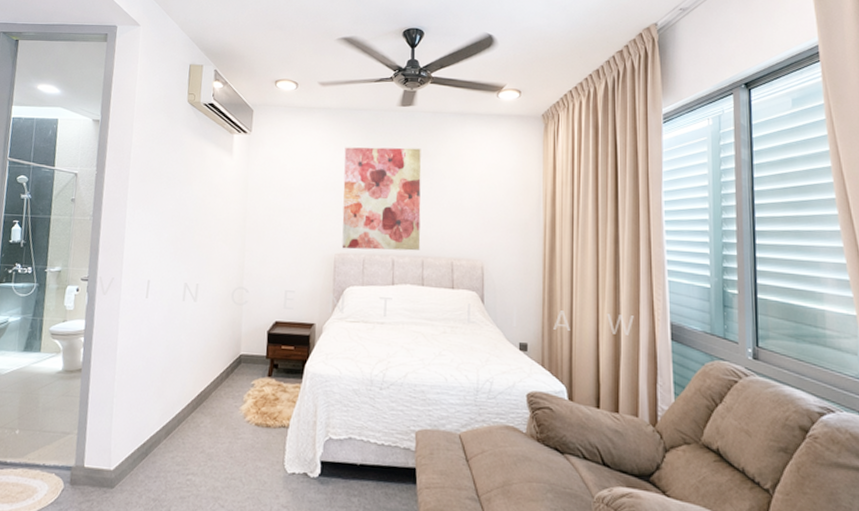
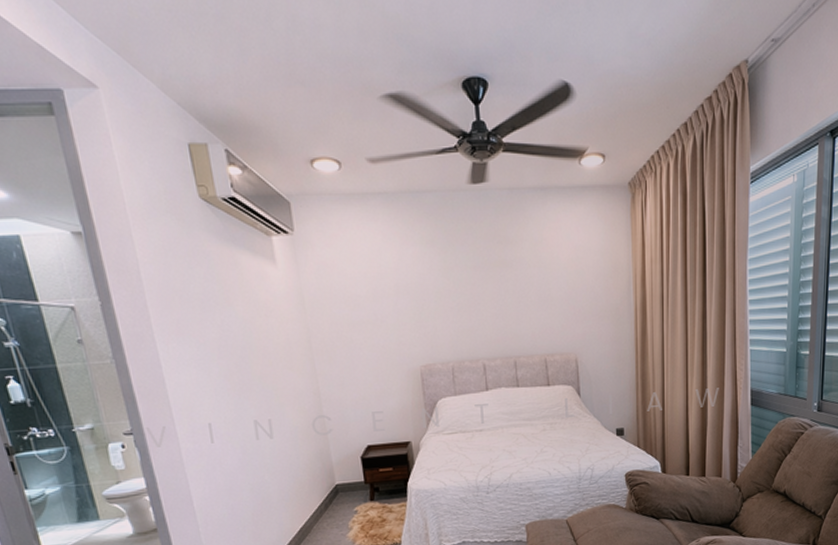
wall art: present [341,147,422,251] -> none [412,234,512,359]

